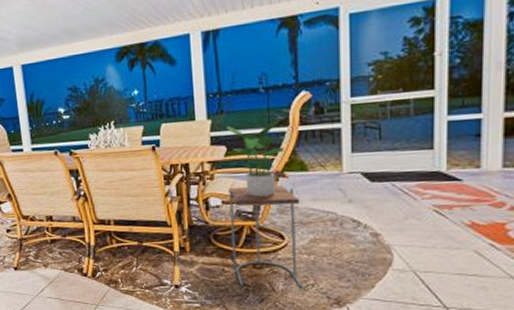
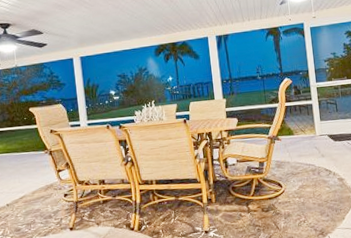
potted plant: present [225,118,285,198] -> none [236,97,277,157]
side table: present [229,185,303,288] -> none [241,146,298,227]

